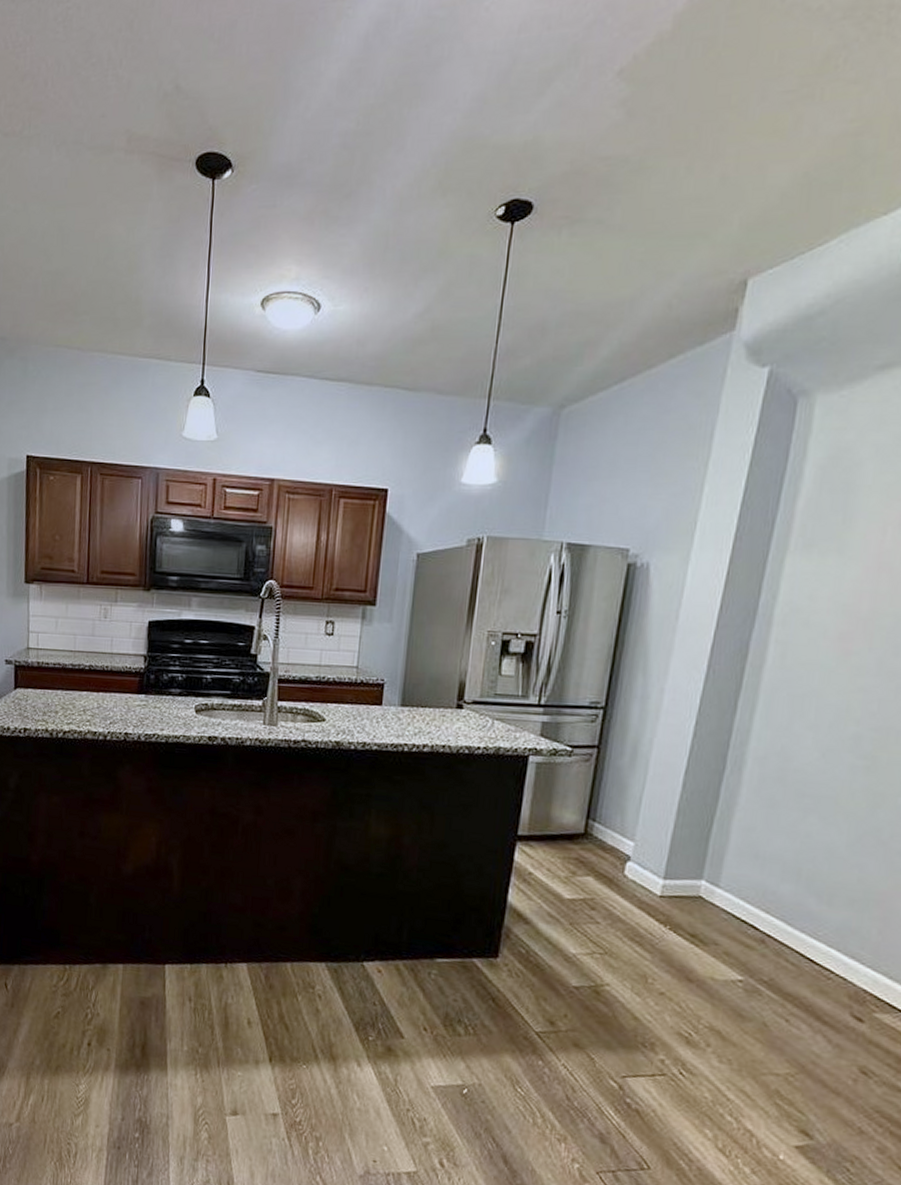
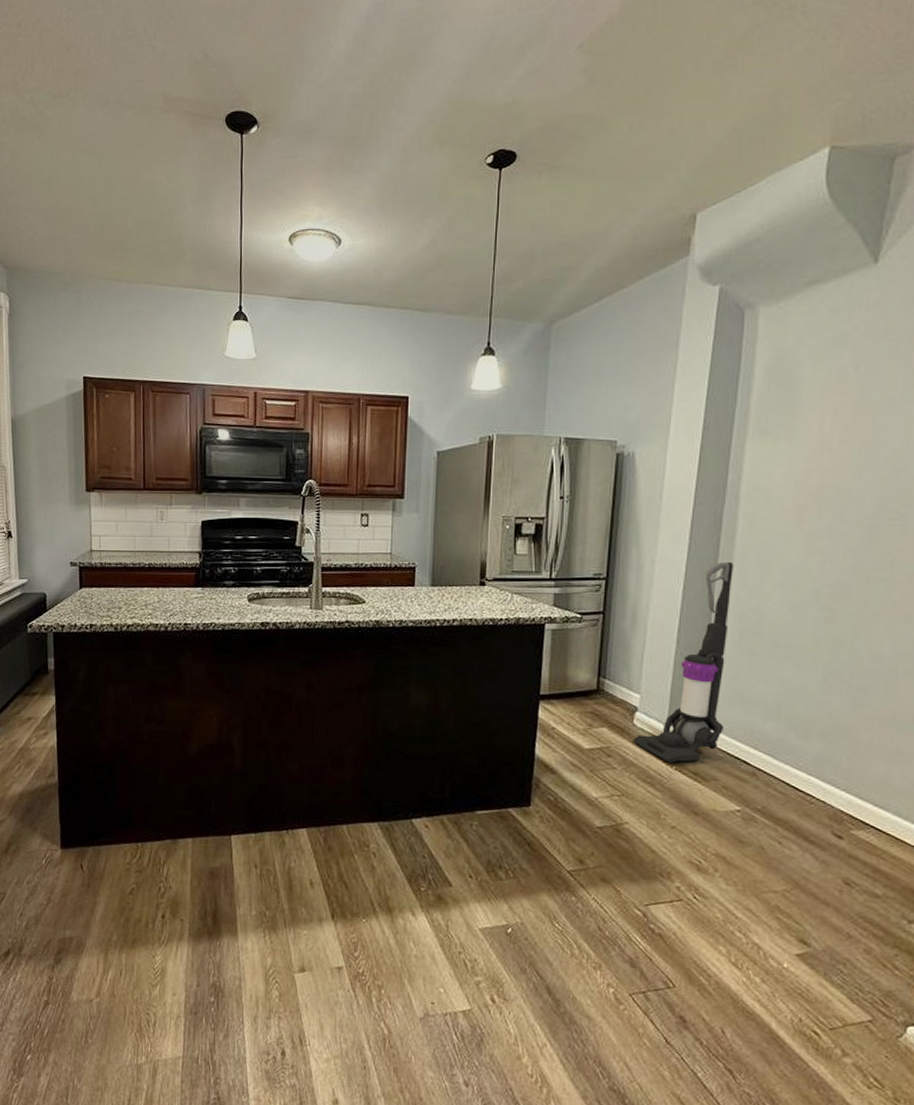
vacuum cleaner: none [622,695,758,922] -> present [633,561,733,763]

